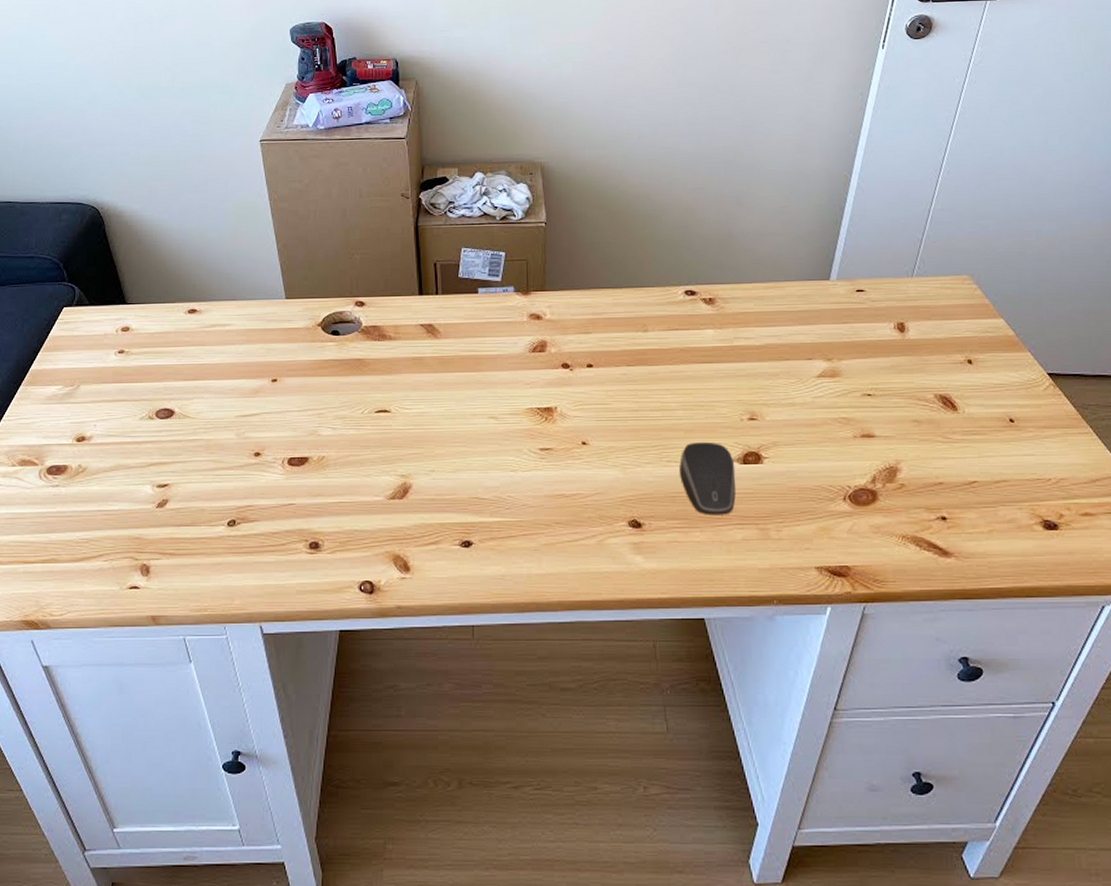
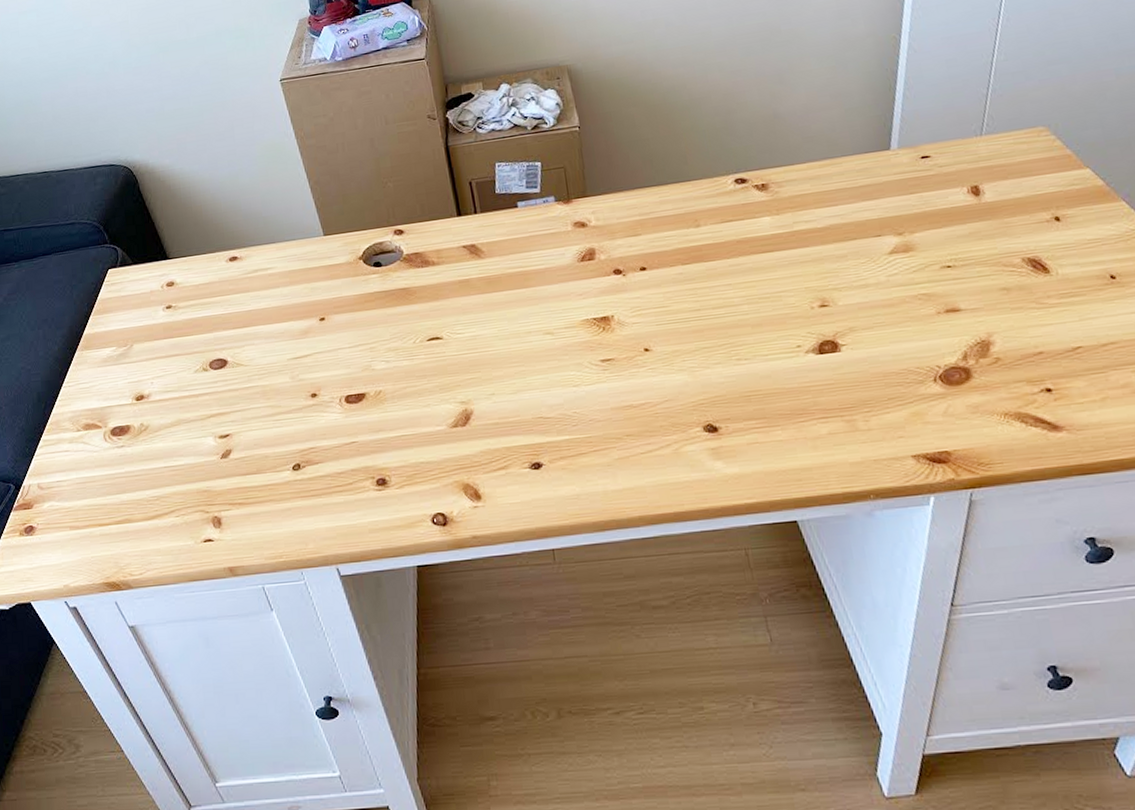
computer mouse: present [680,441,736,515] -> none [750,335,816,412]

